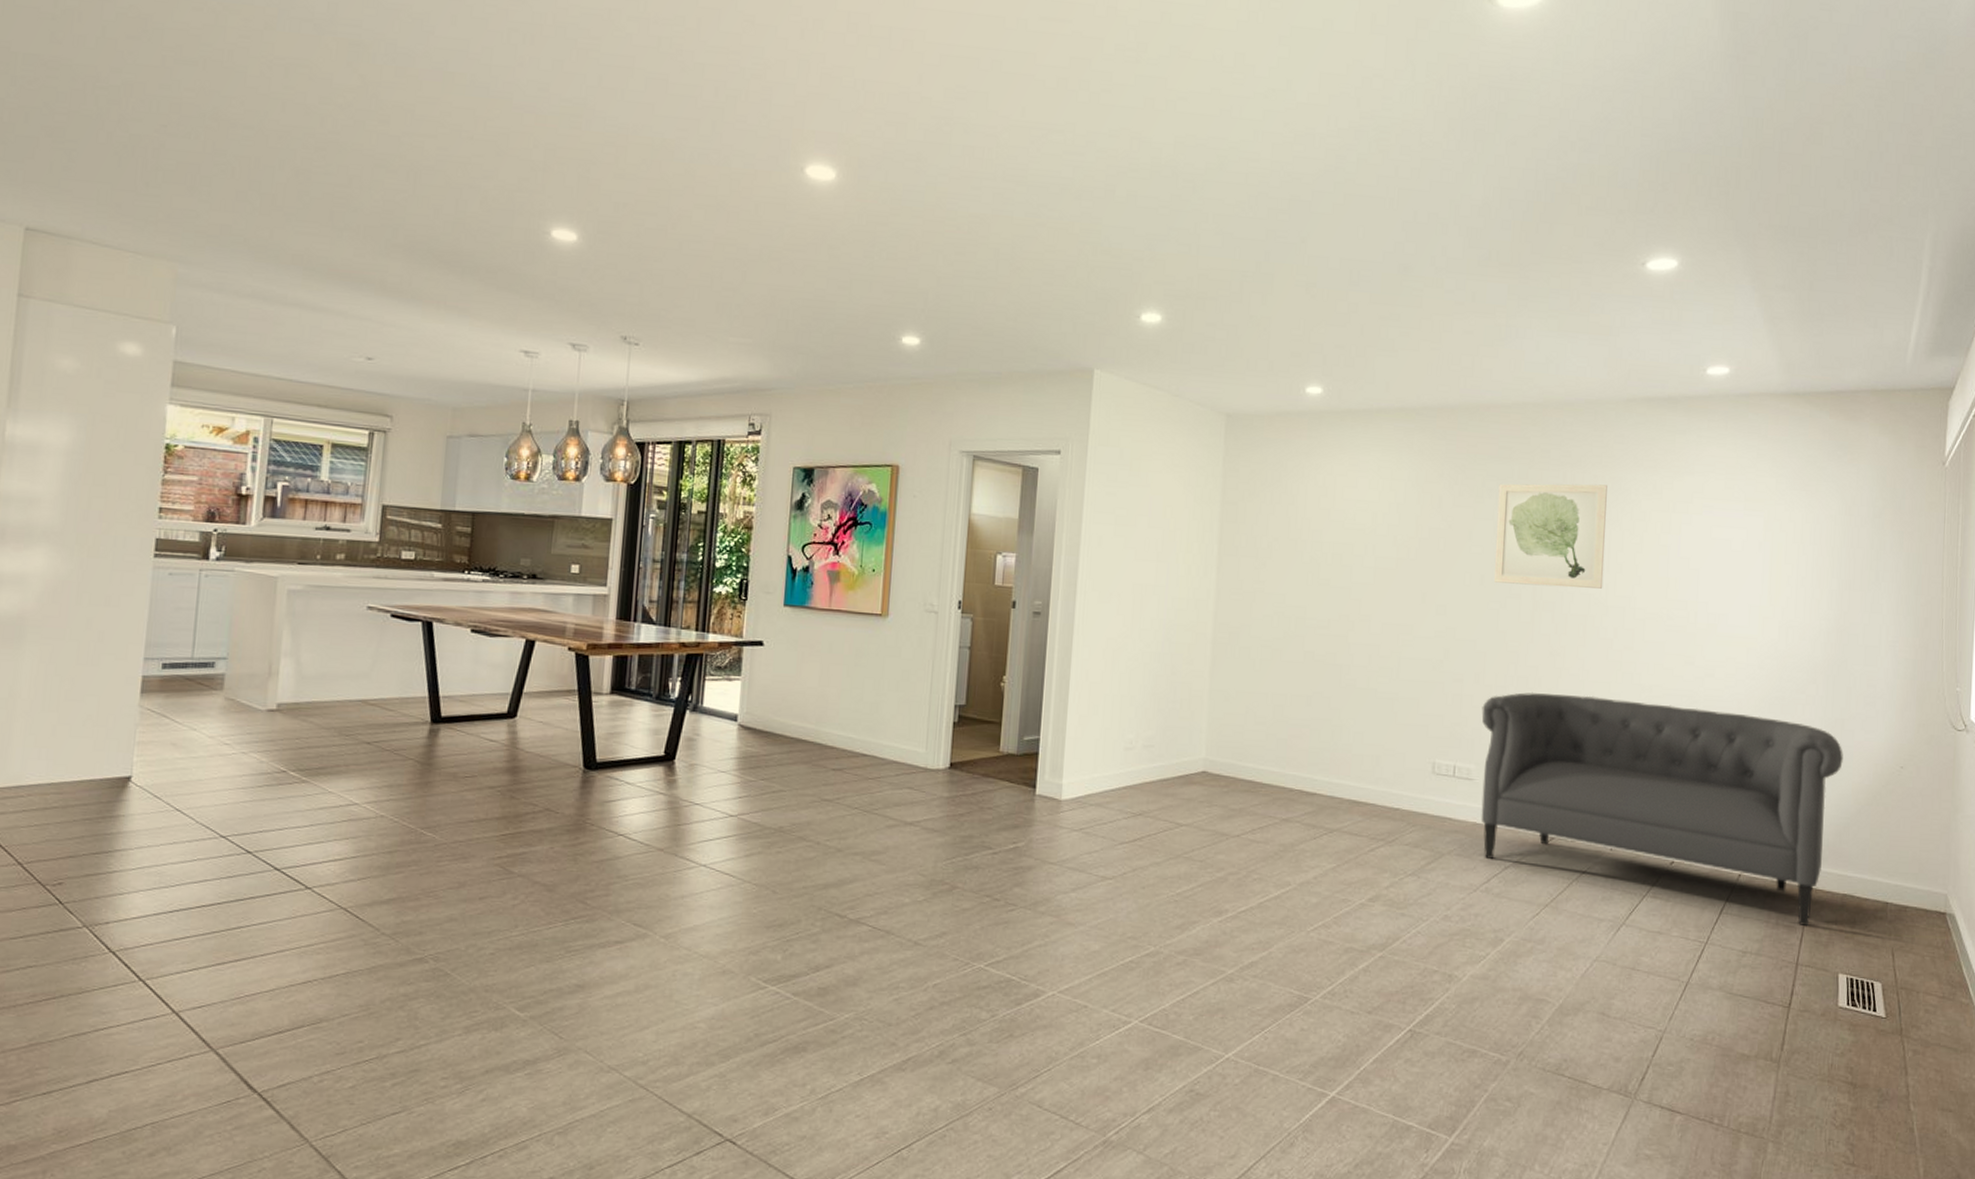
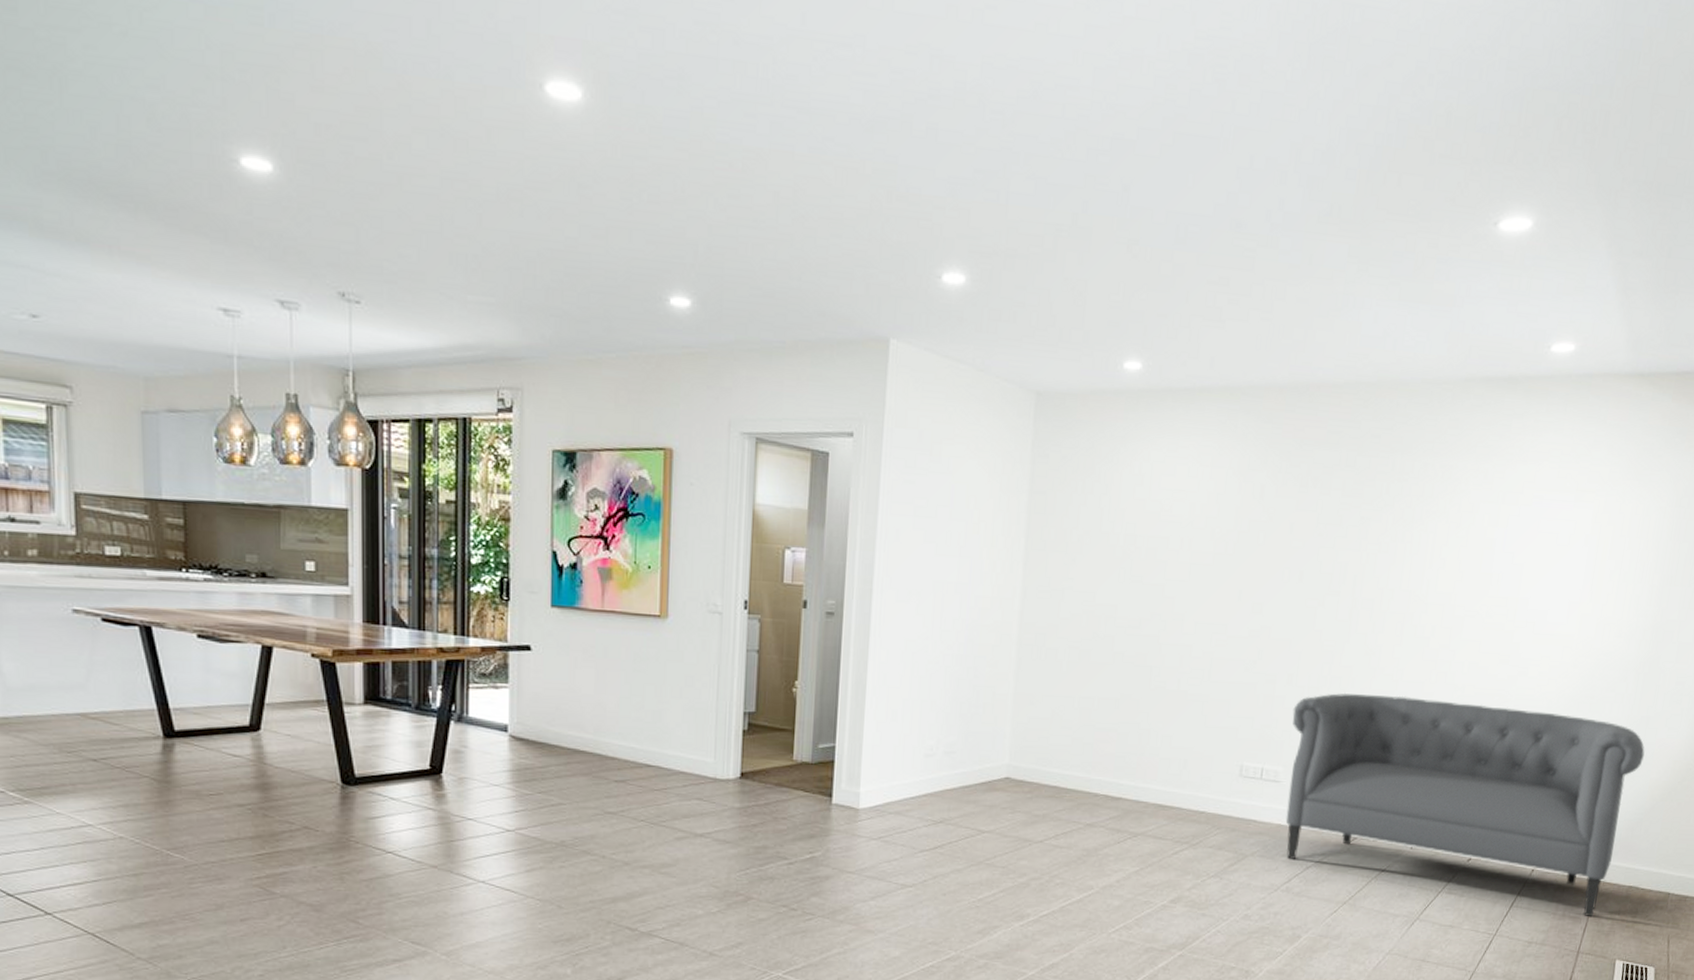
wall art: present [1494,483,1607,589] -> none [1314,472,1437,585]

